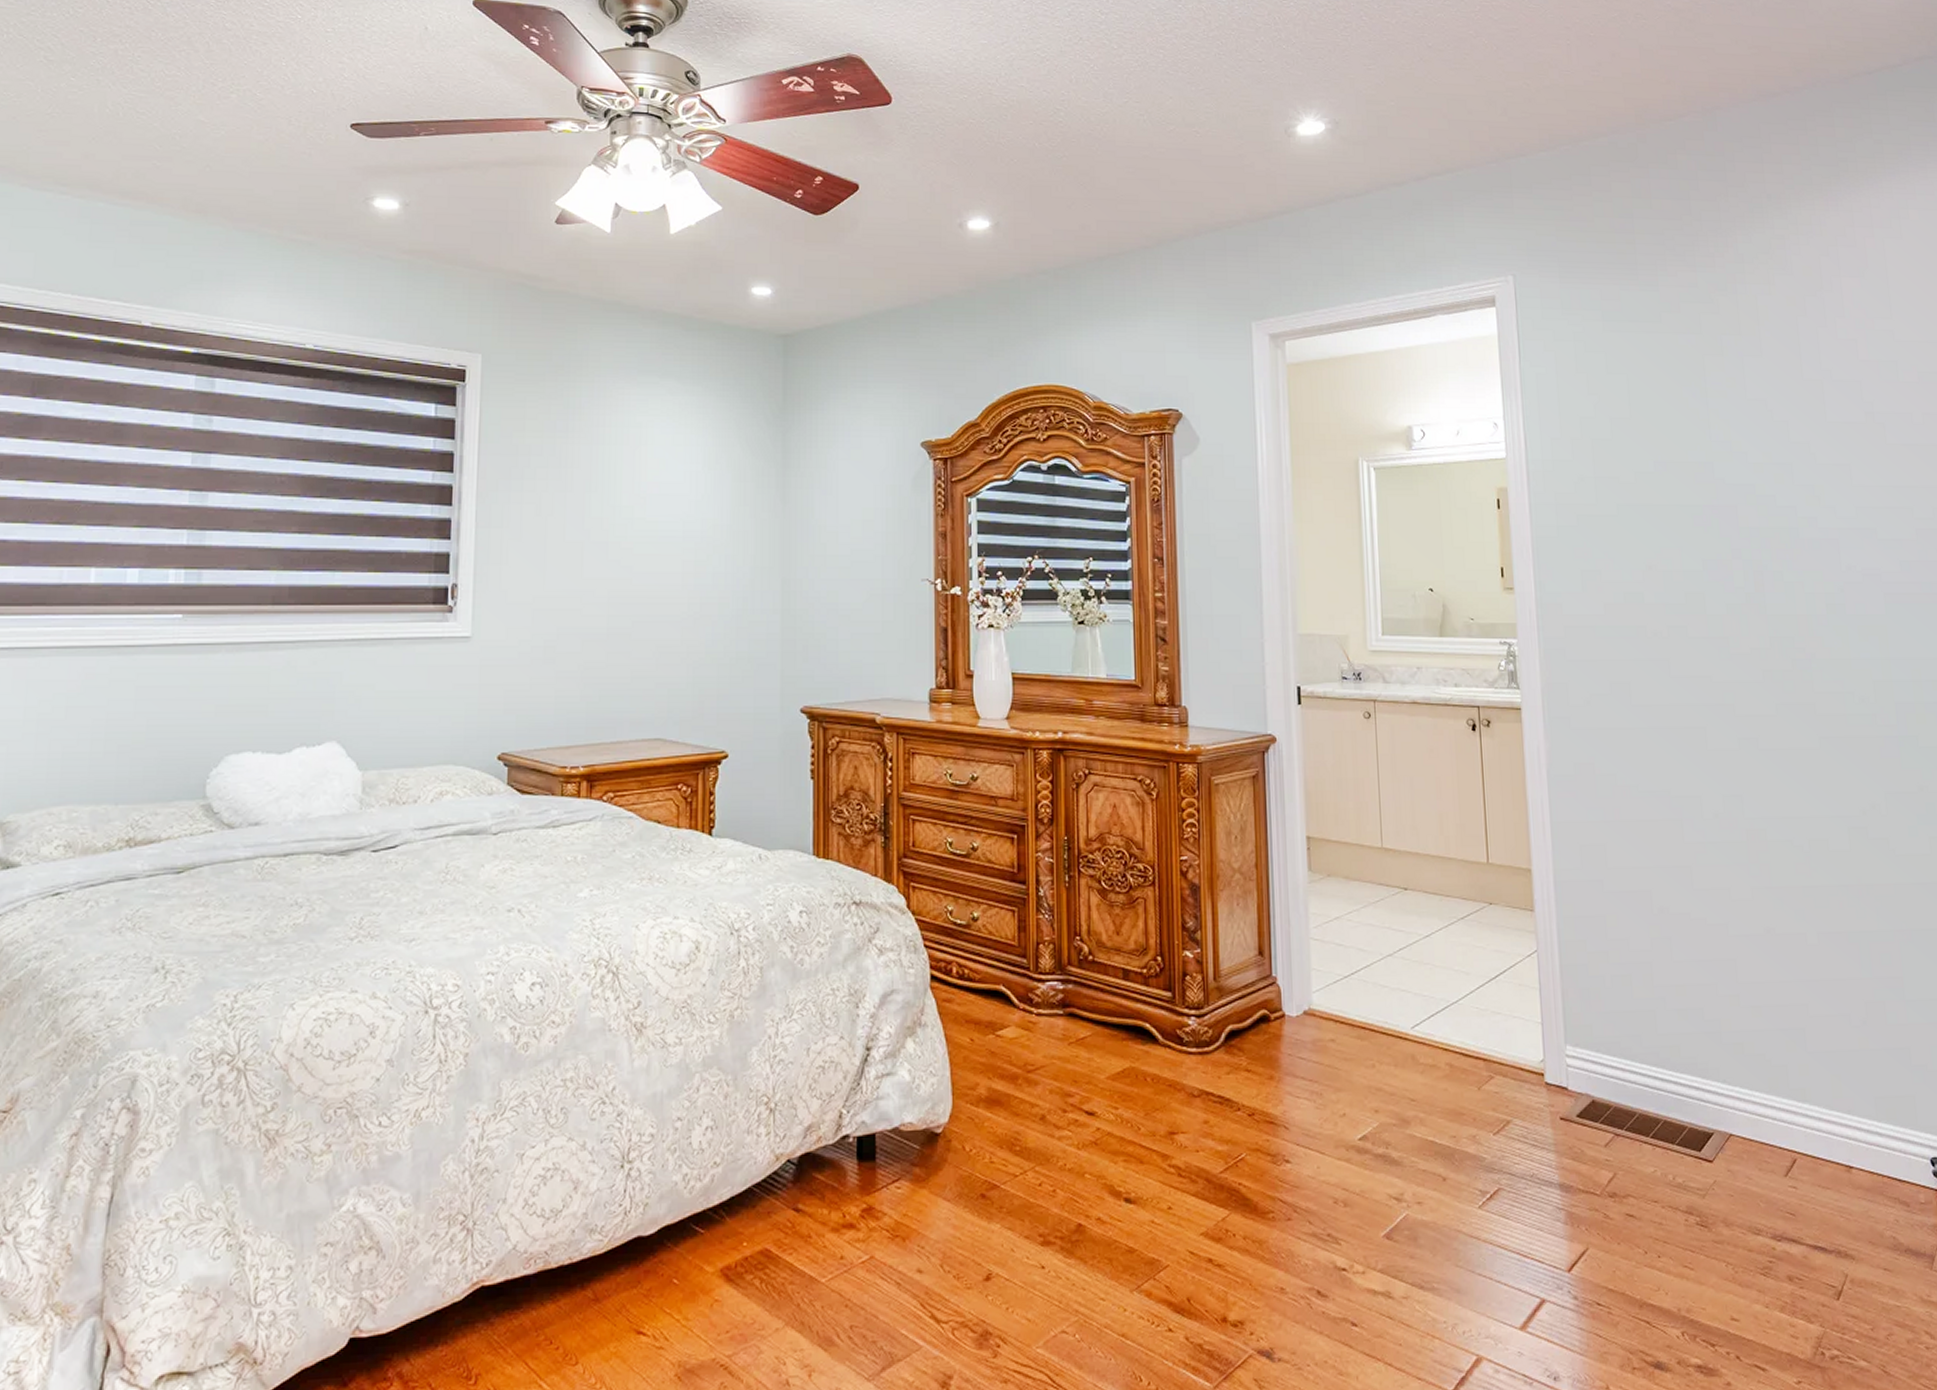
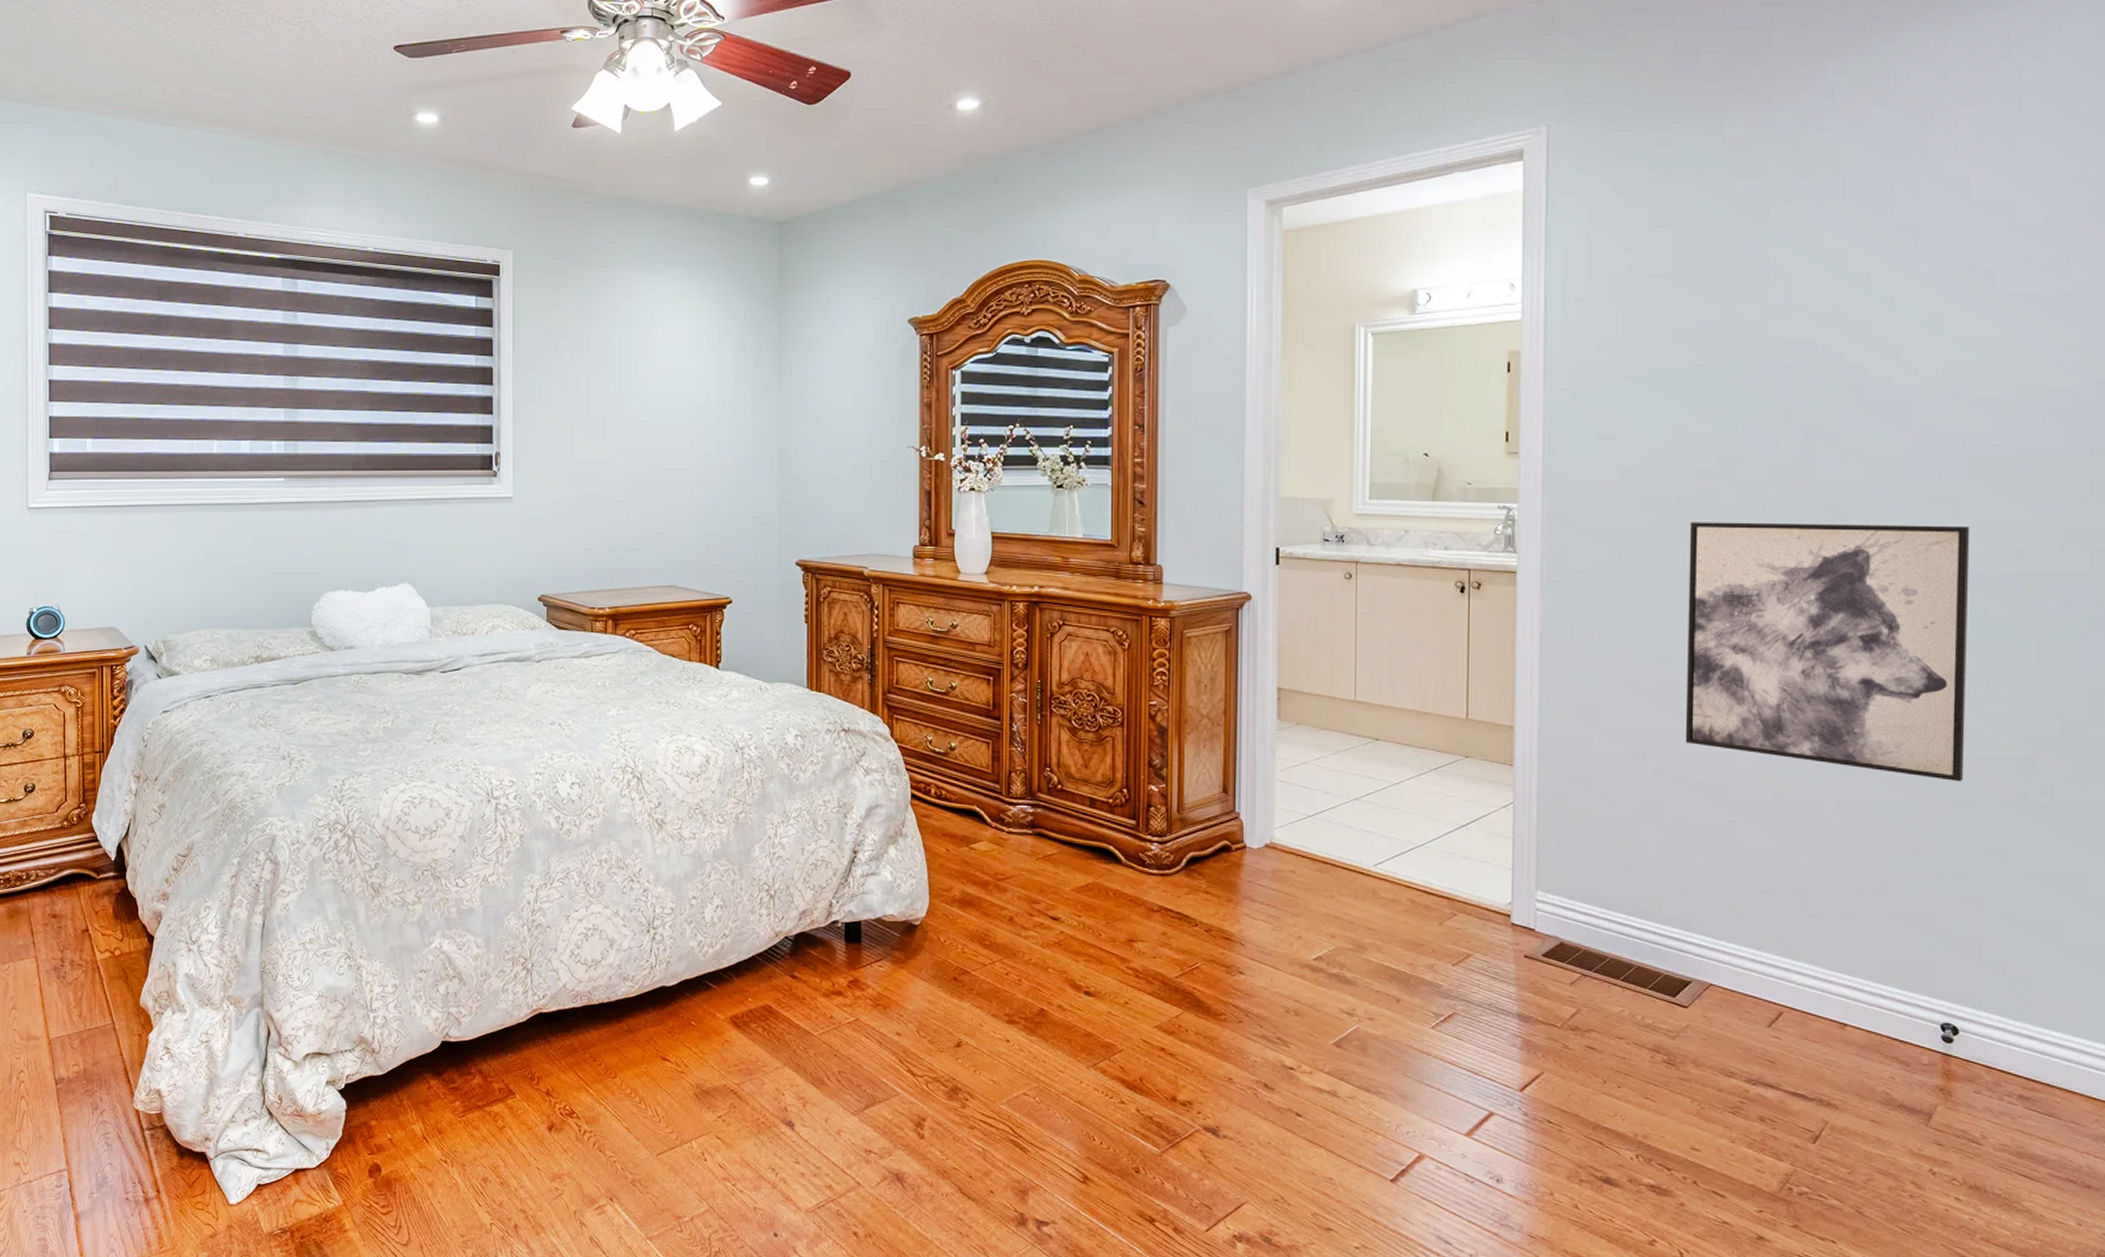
wall art: none [1667,656,1919,909] -> present [1685,522,1970,782]

